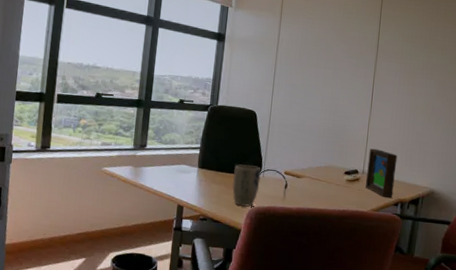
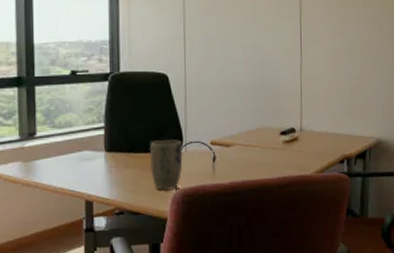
picture frame: present [365,148,398,198] -> none [305,101,338,155]

